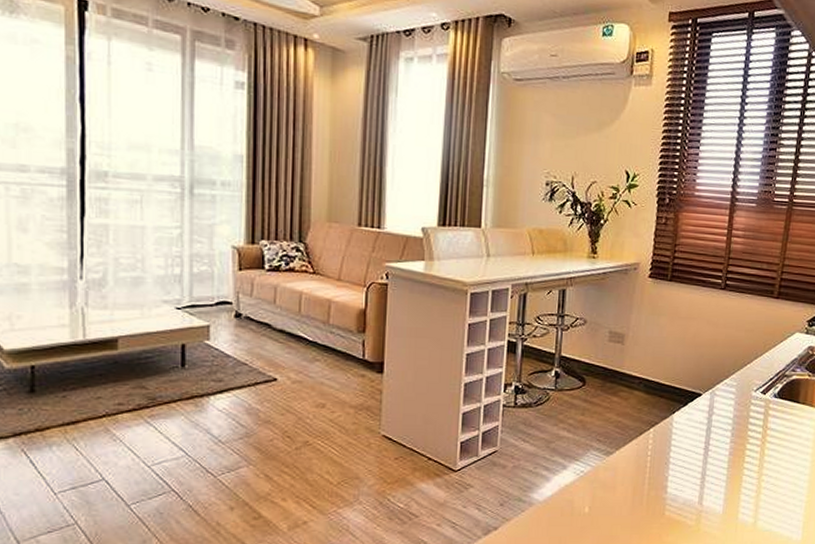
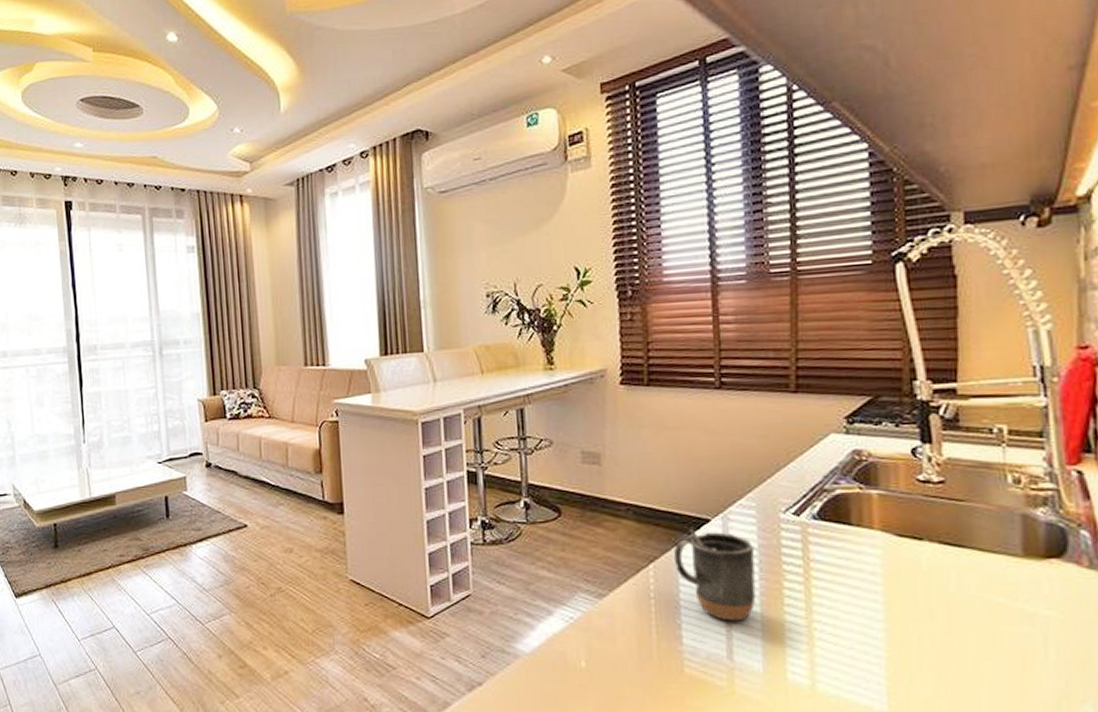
mug: none [670,400,731,475] -> present [674,528,756,621]

